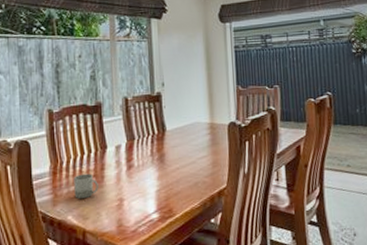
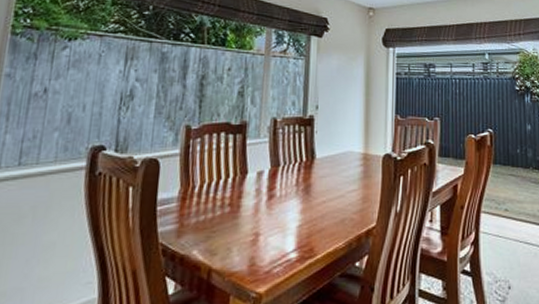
cup: present [74,173,98,198] -> none [204,201,233,230]

